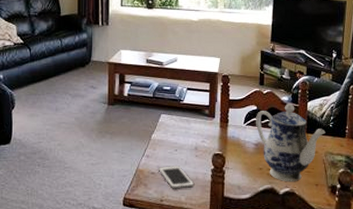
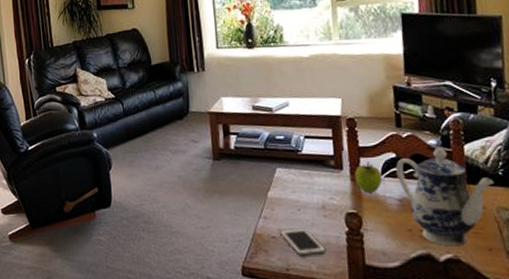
fruit: none [223,112,245,138] -> present [354,162,383,193]

